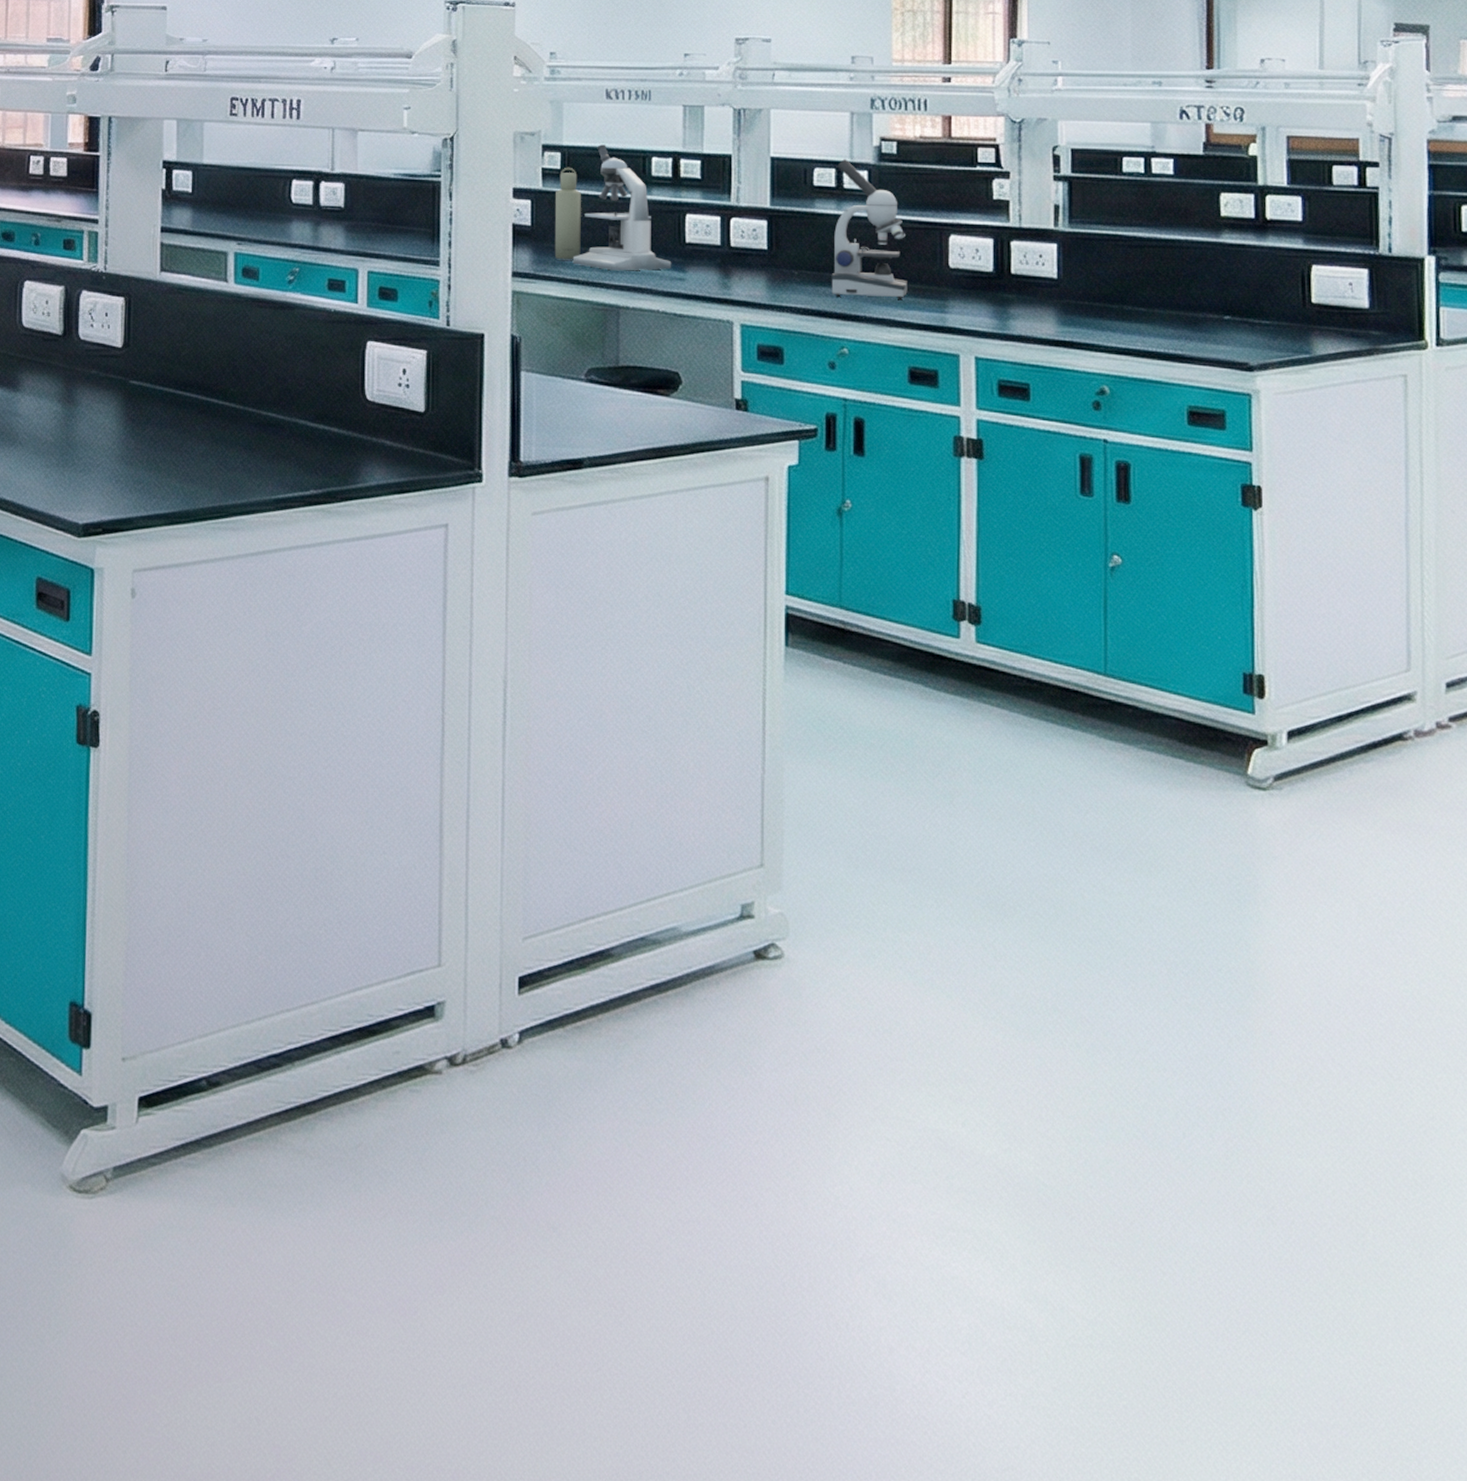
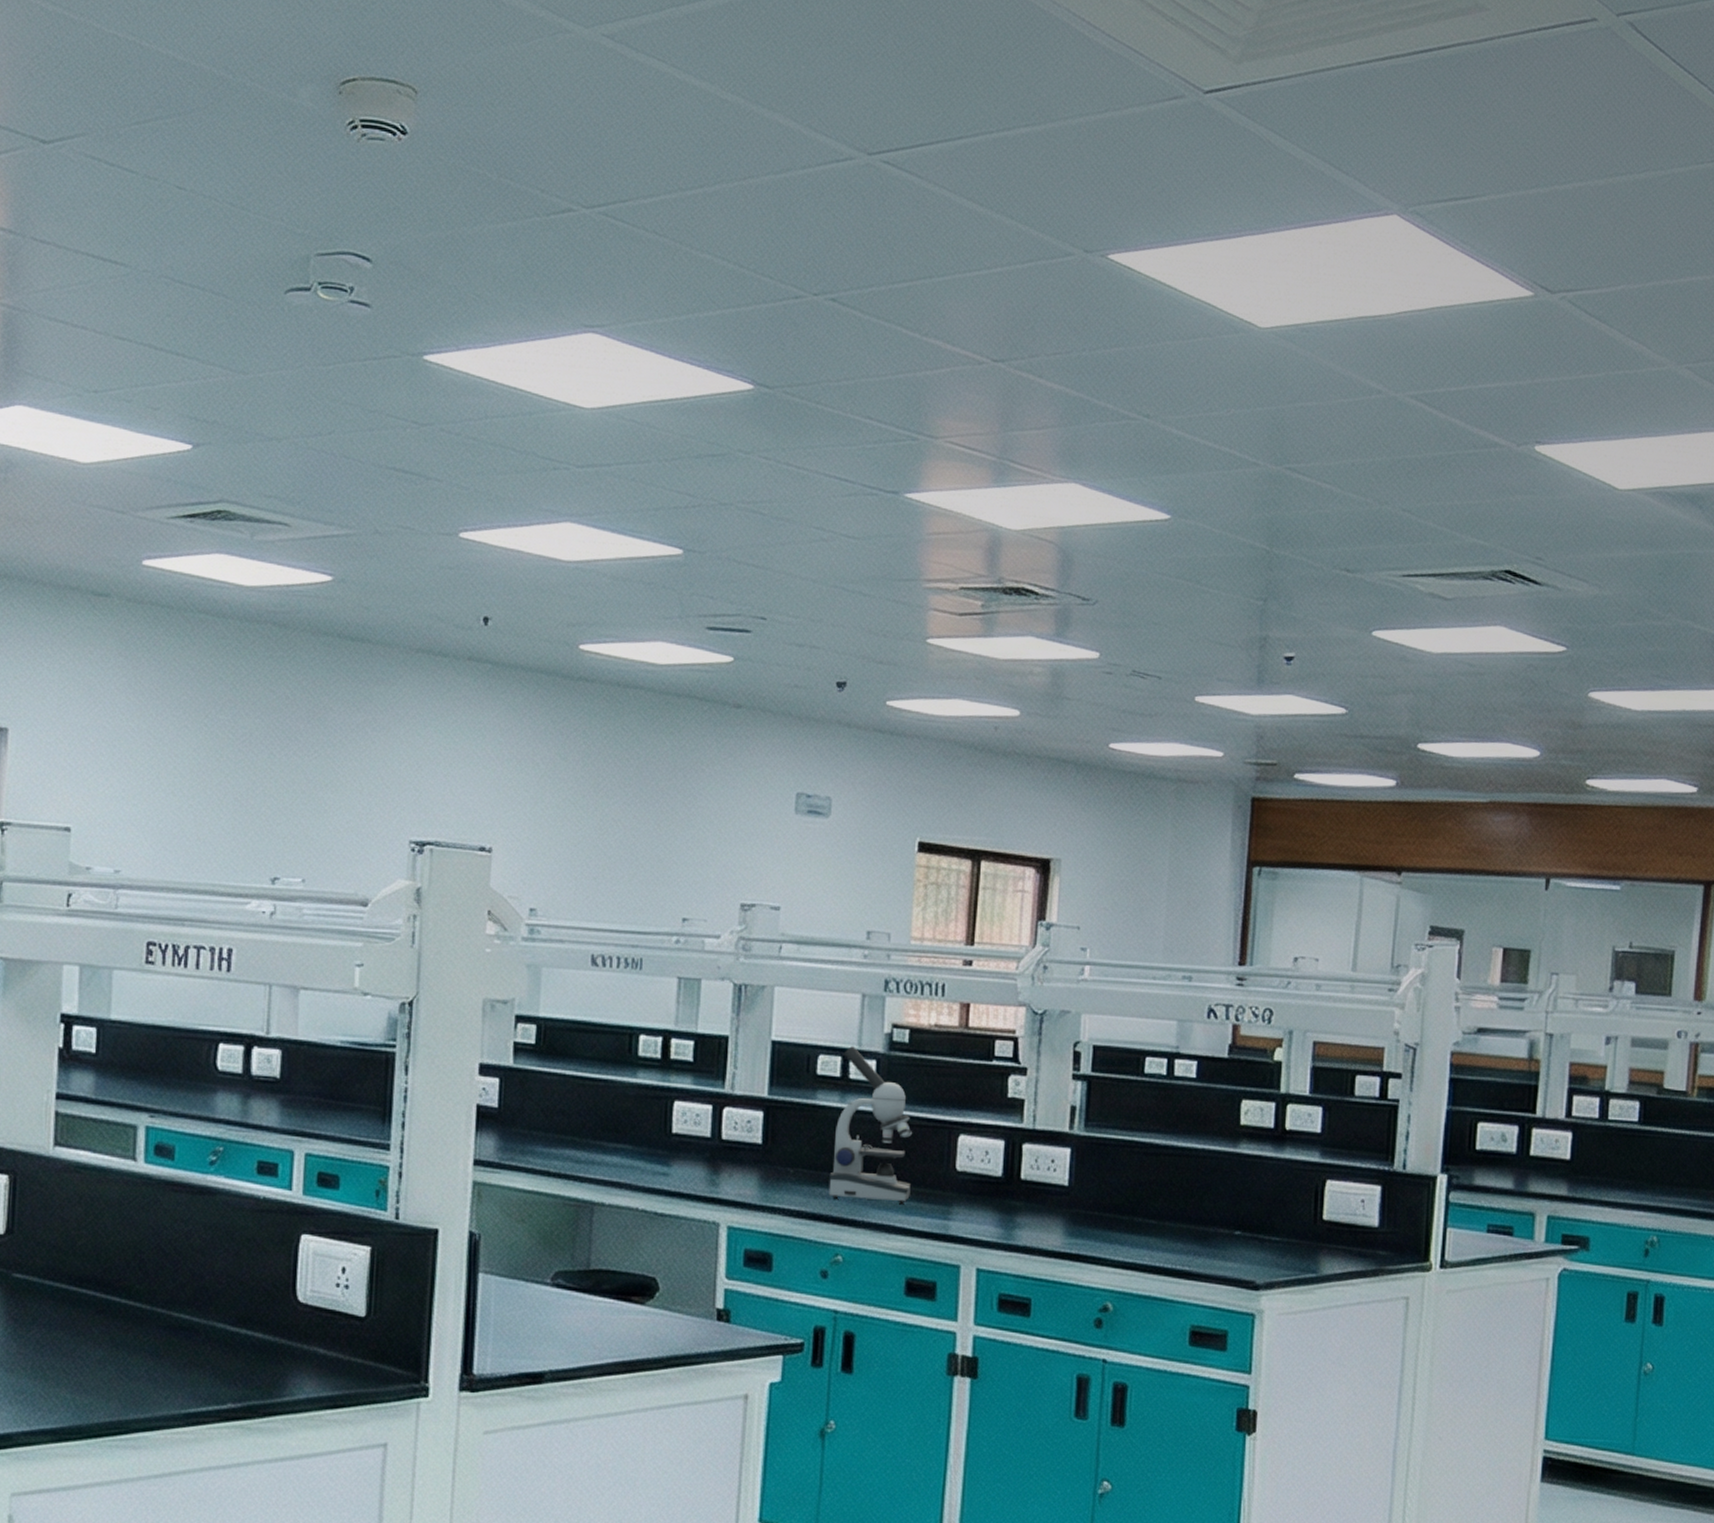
bottle: present [554,167,581,260] -> none [523,1042,557,1149]
microscope: present [572,145,672,271] -> none [543,1018,656,1163]

